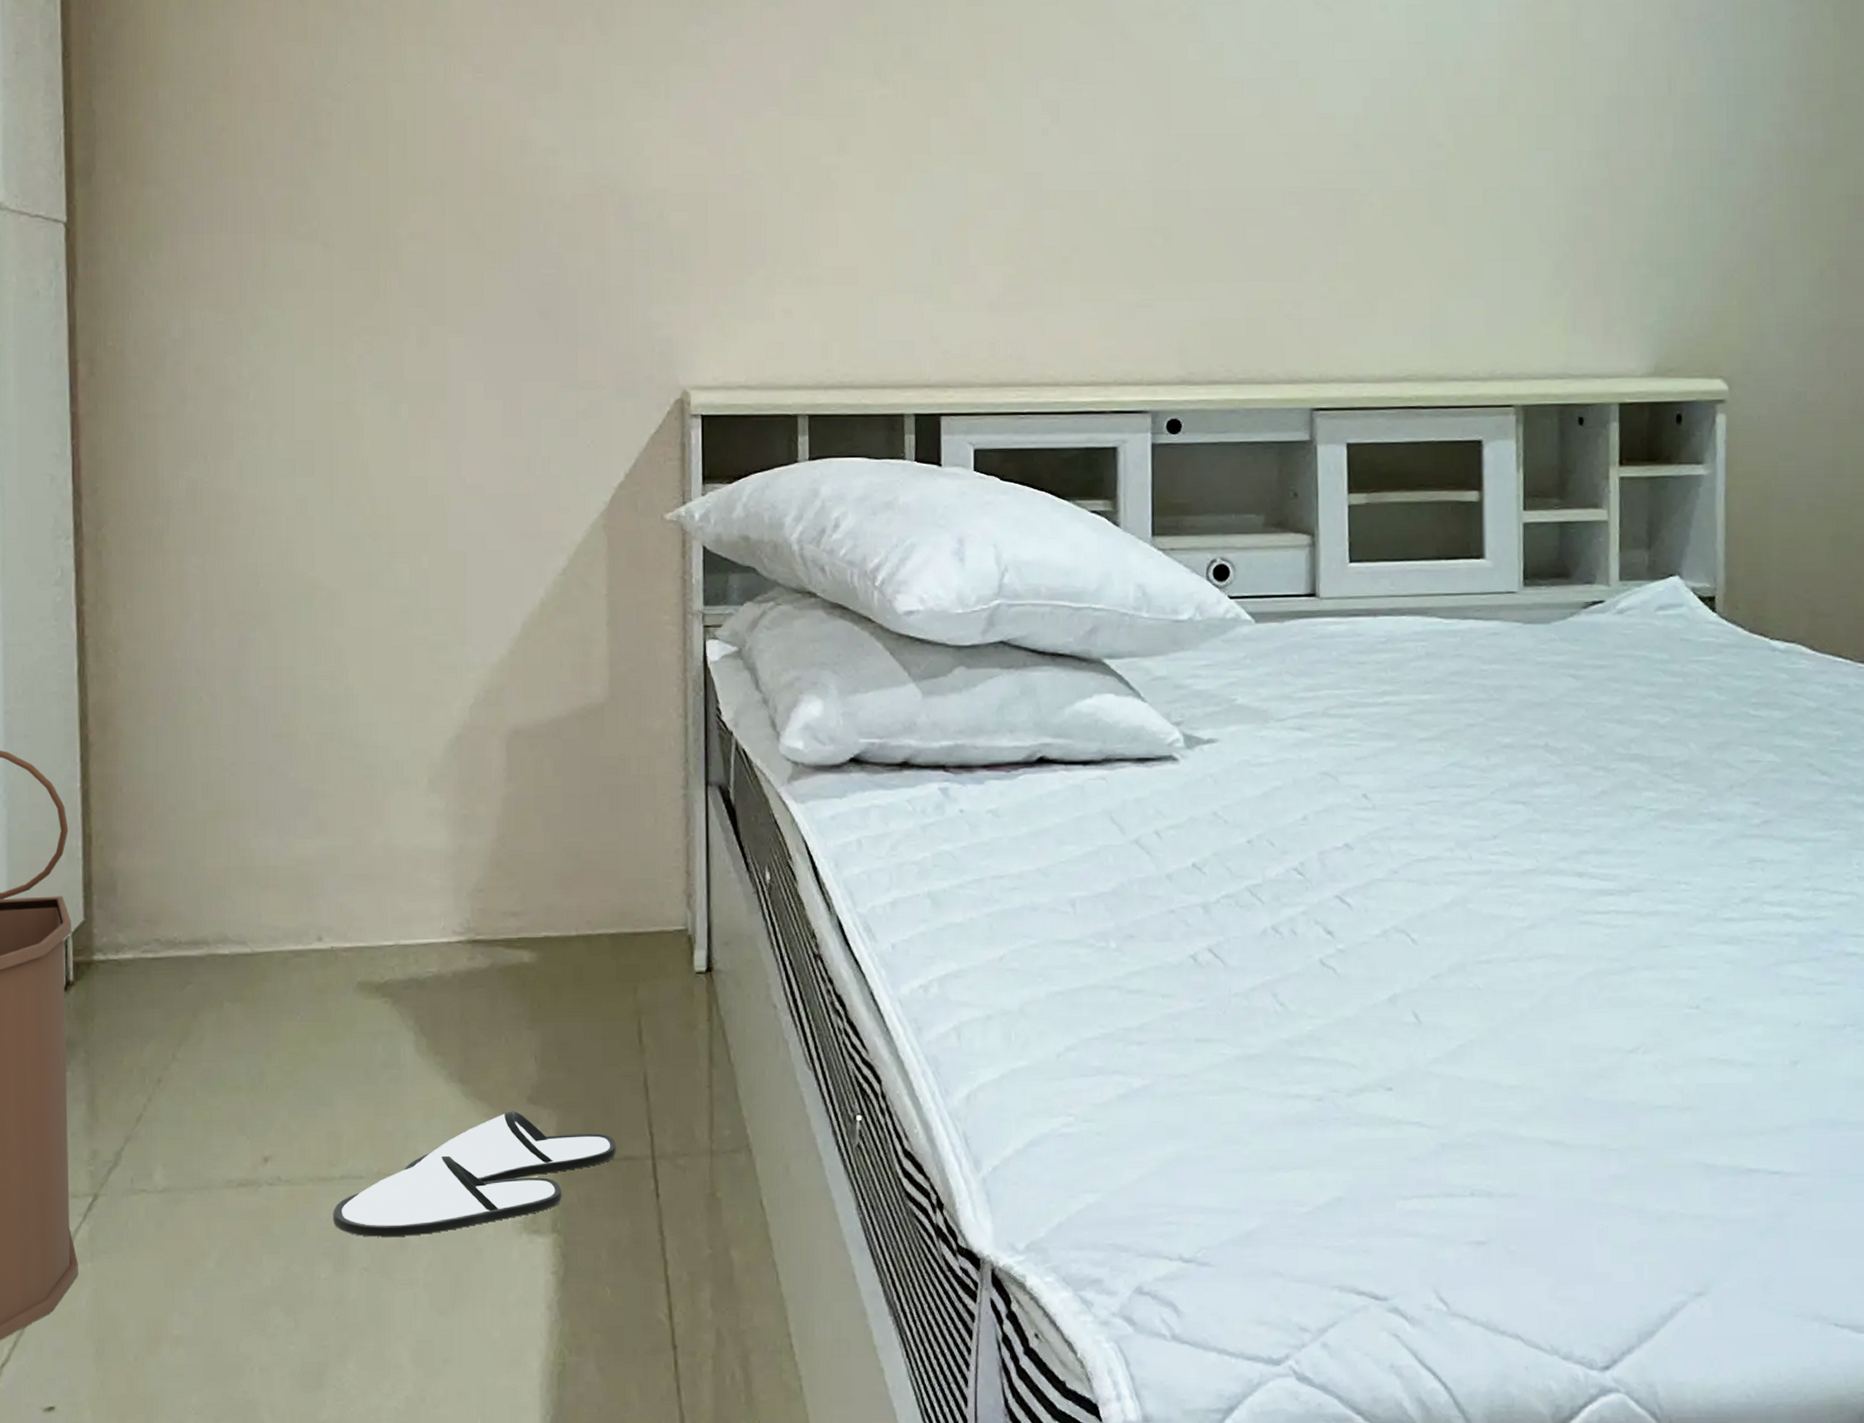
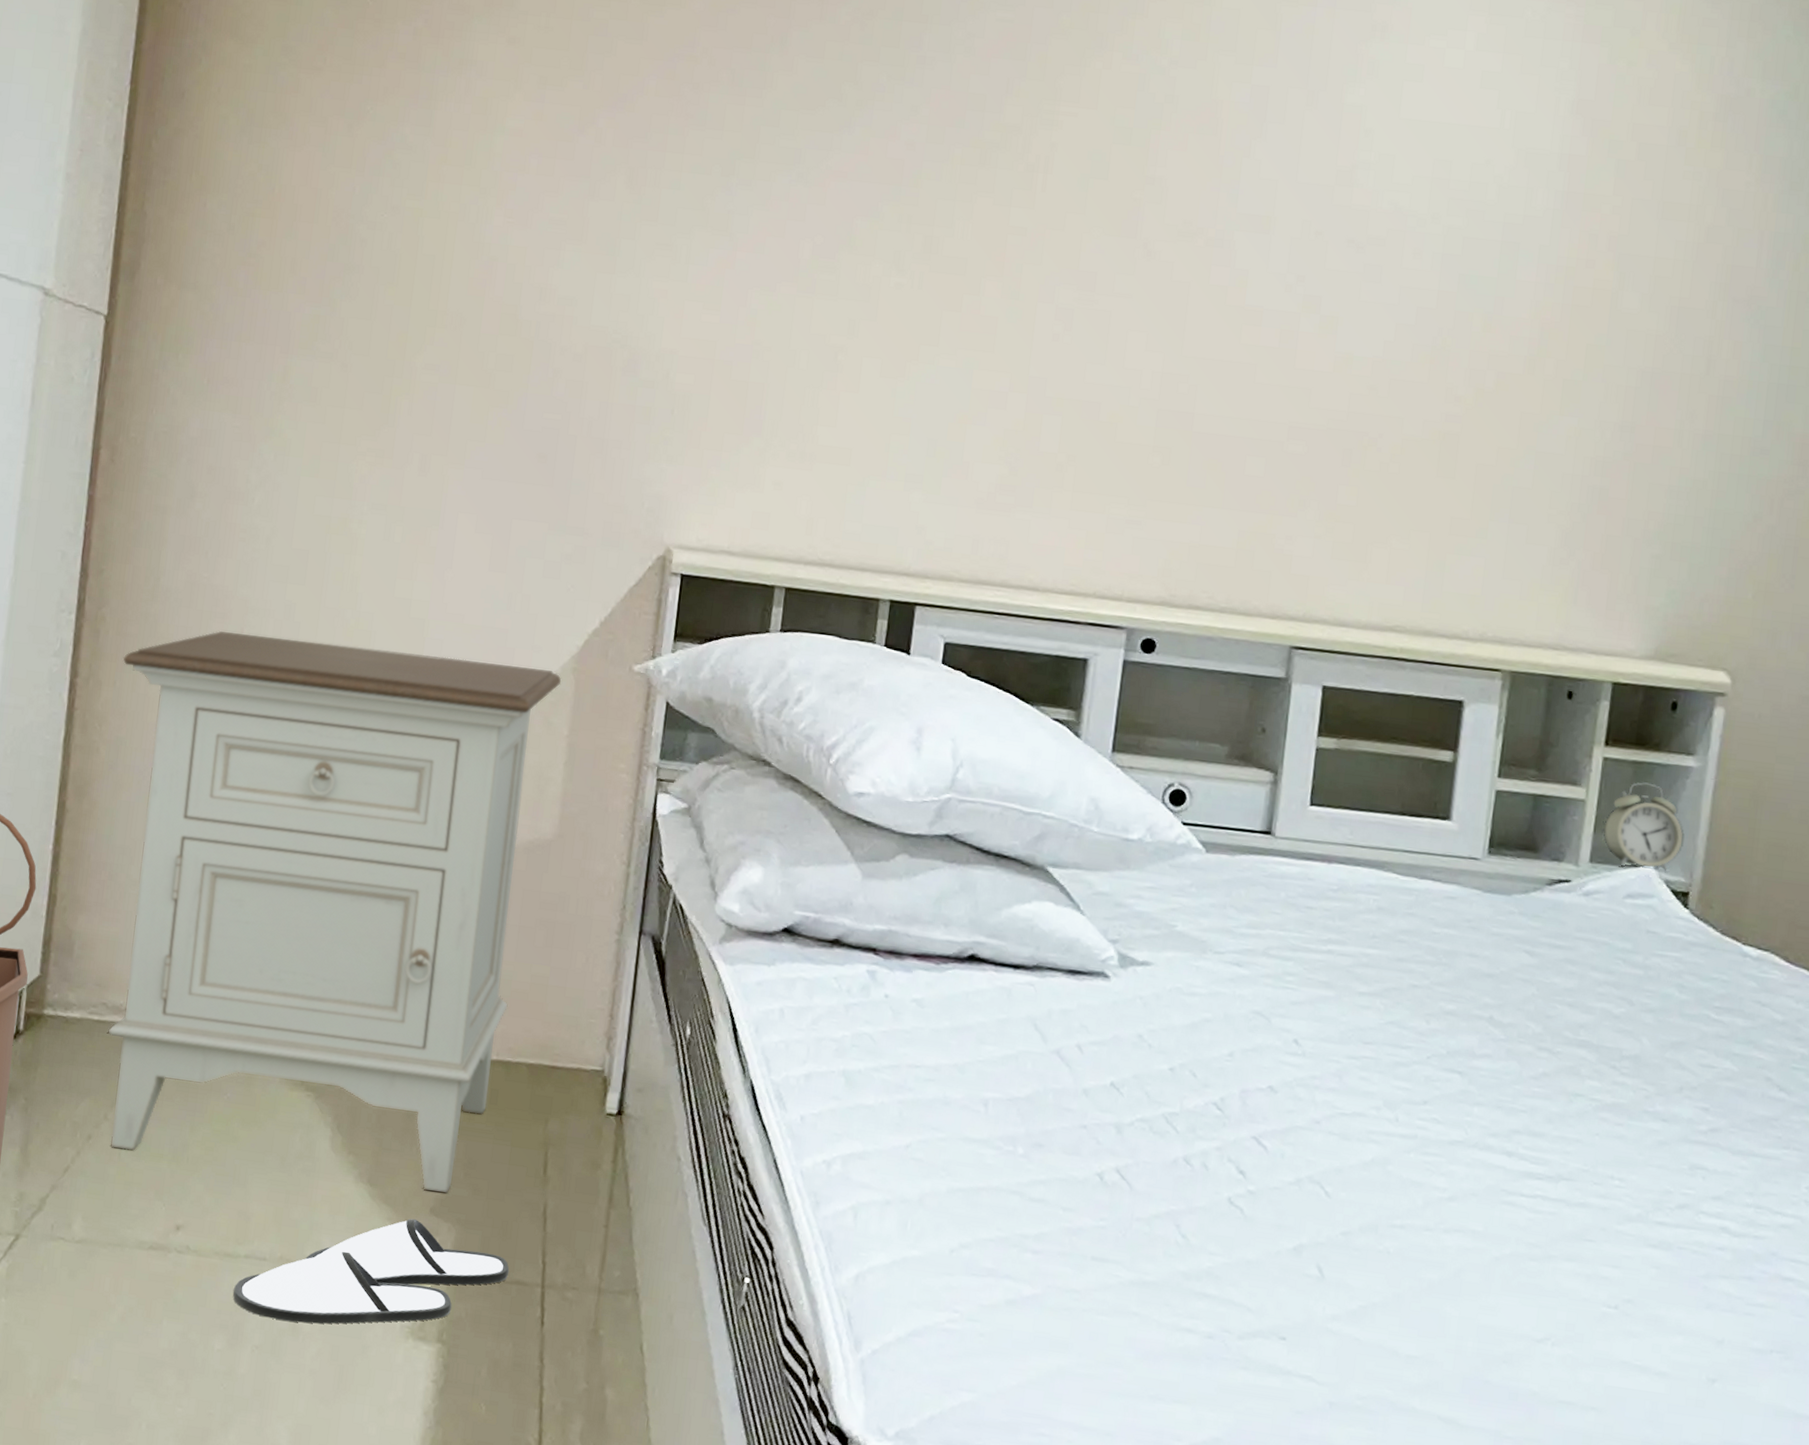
nightstand: none [130,531,592,1088] -> present [109,631,561,1193]
alarm clock: none [1629,496,1703,579] -> present [1604,782,1683,871]

